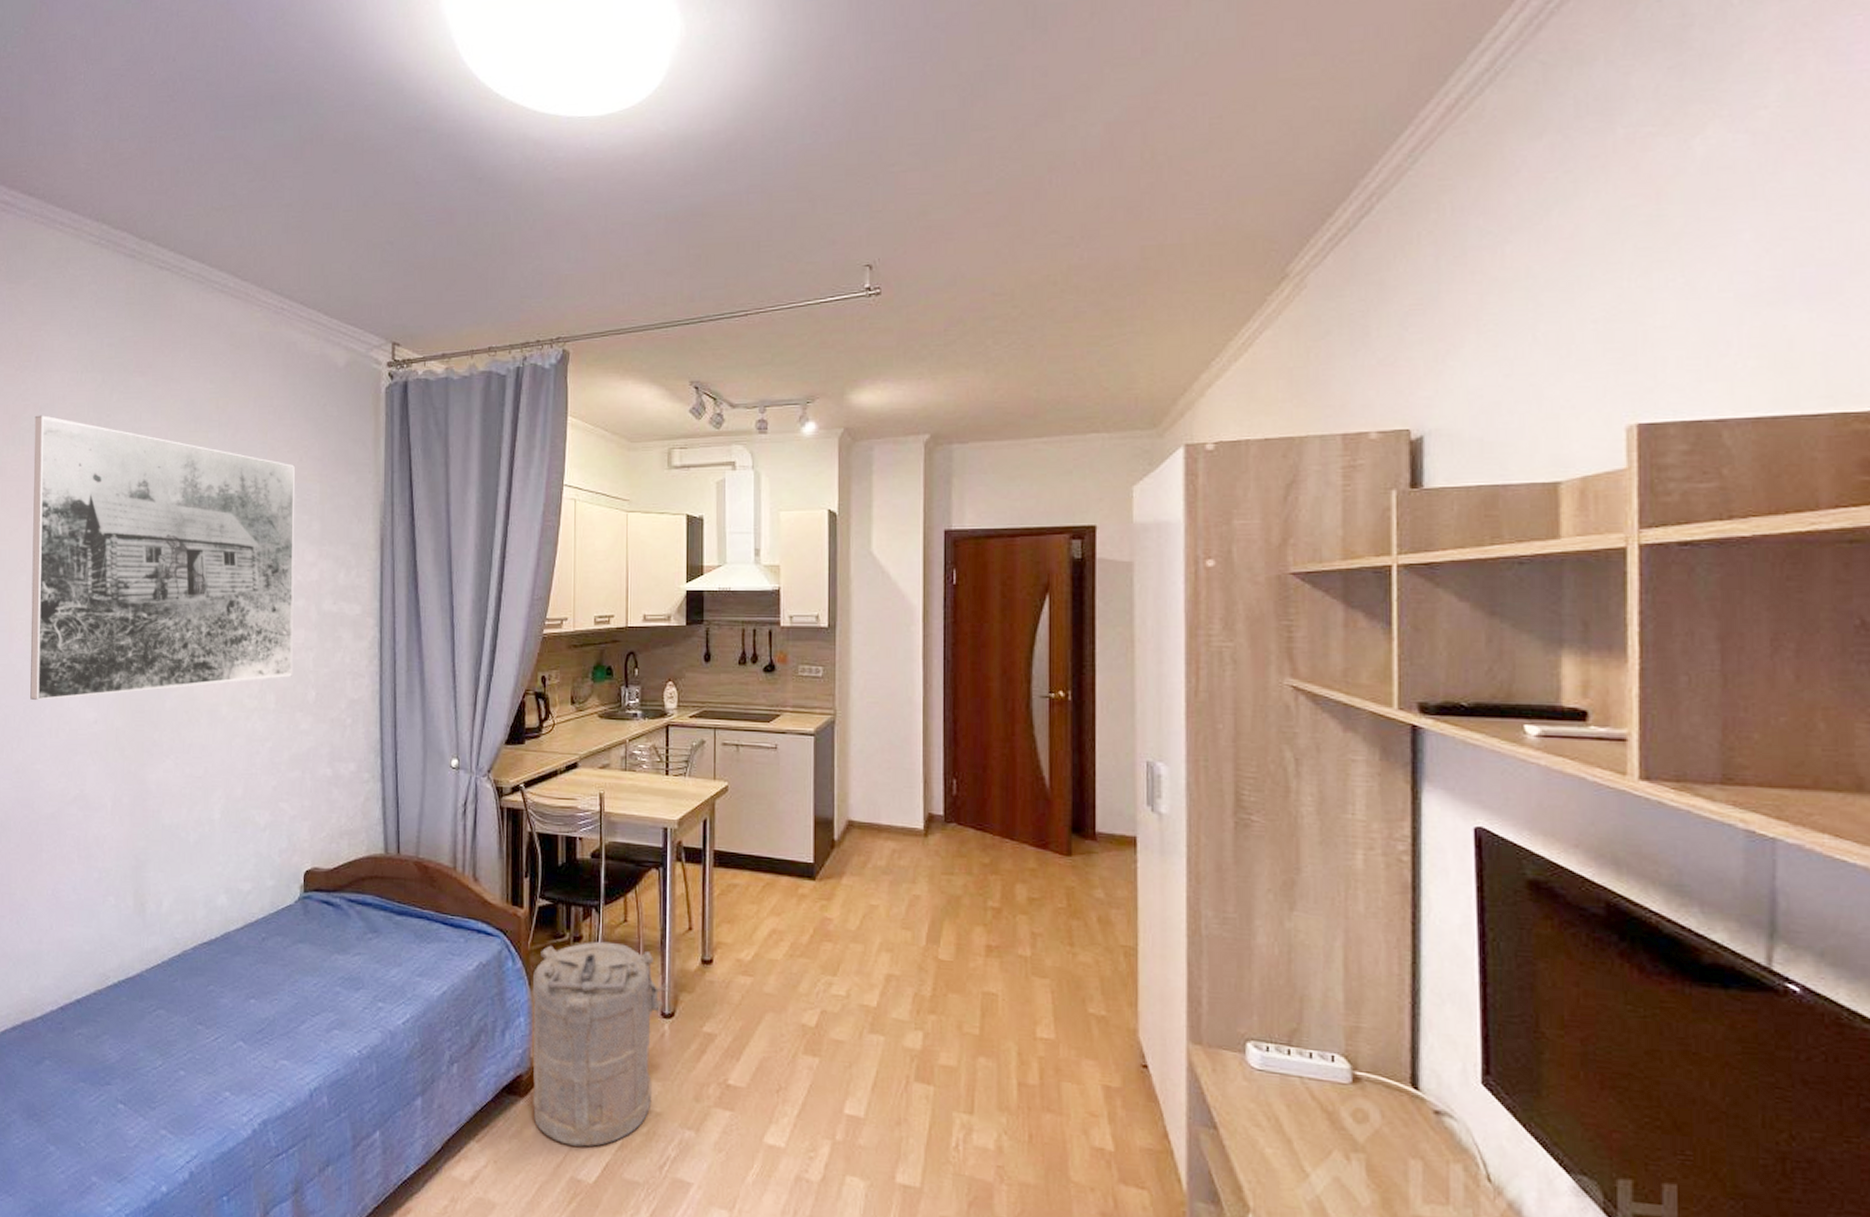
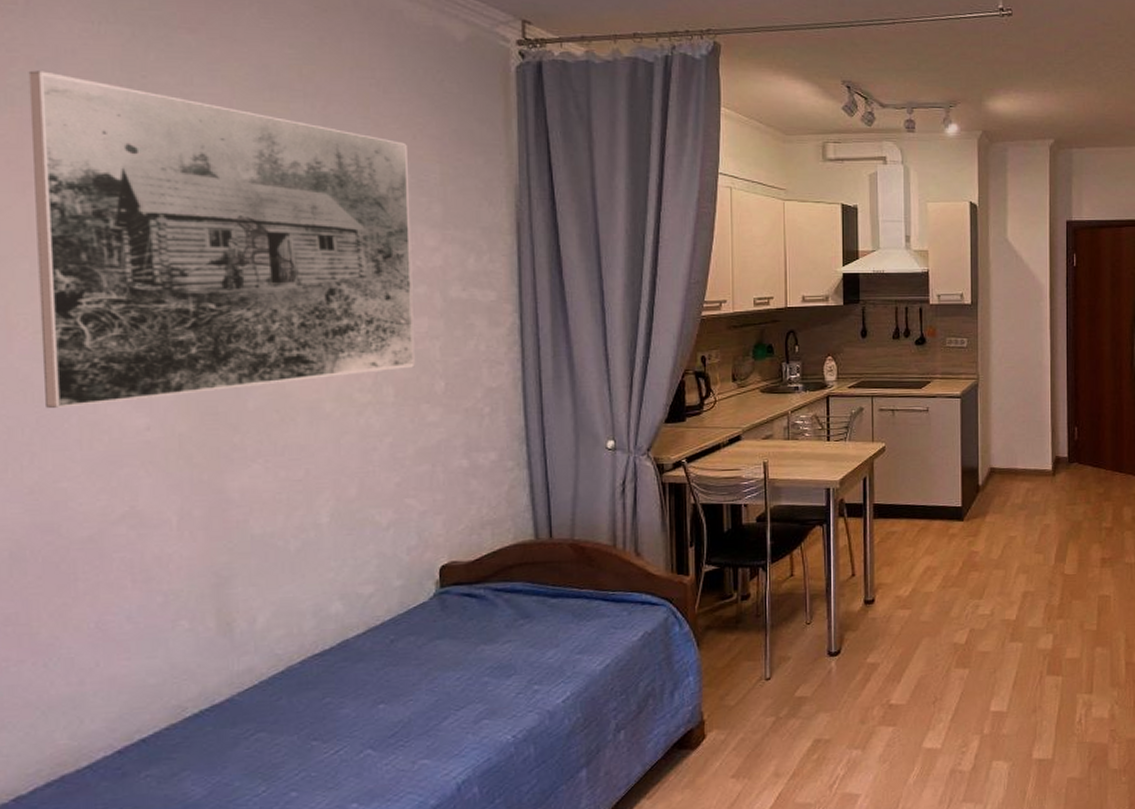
laundry hamper: present [532,941,670,1147] -> none [700,596,836,784]

